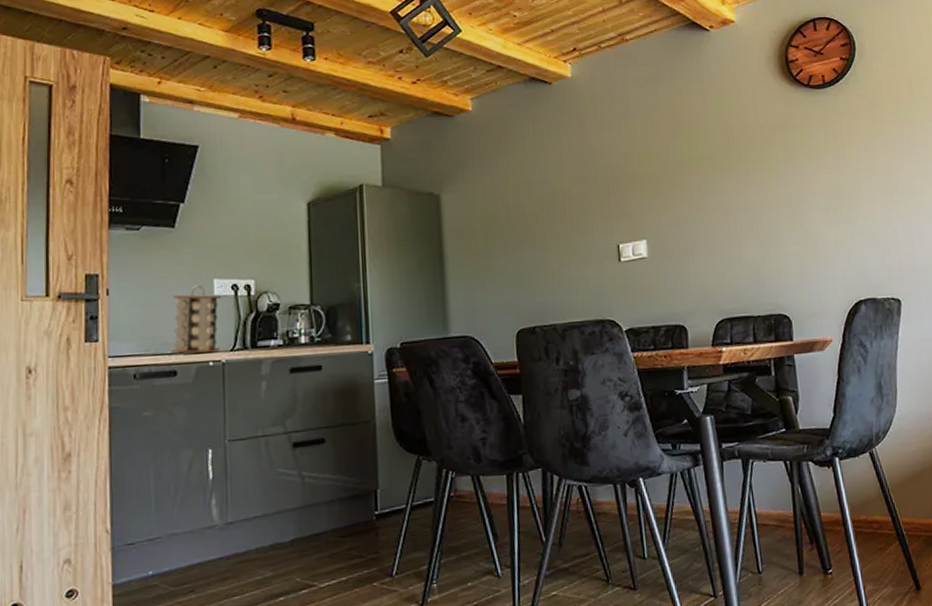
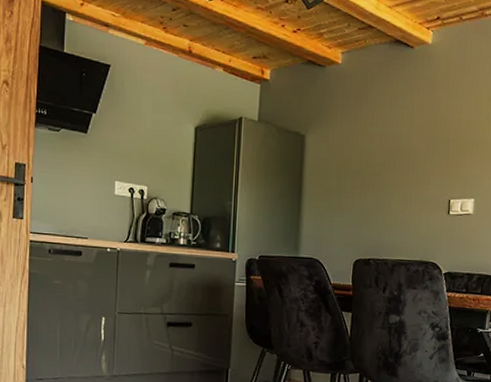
spice rack: present [170,285,223,355] -> none [78,184,121,242]

